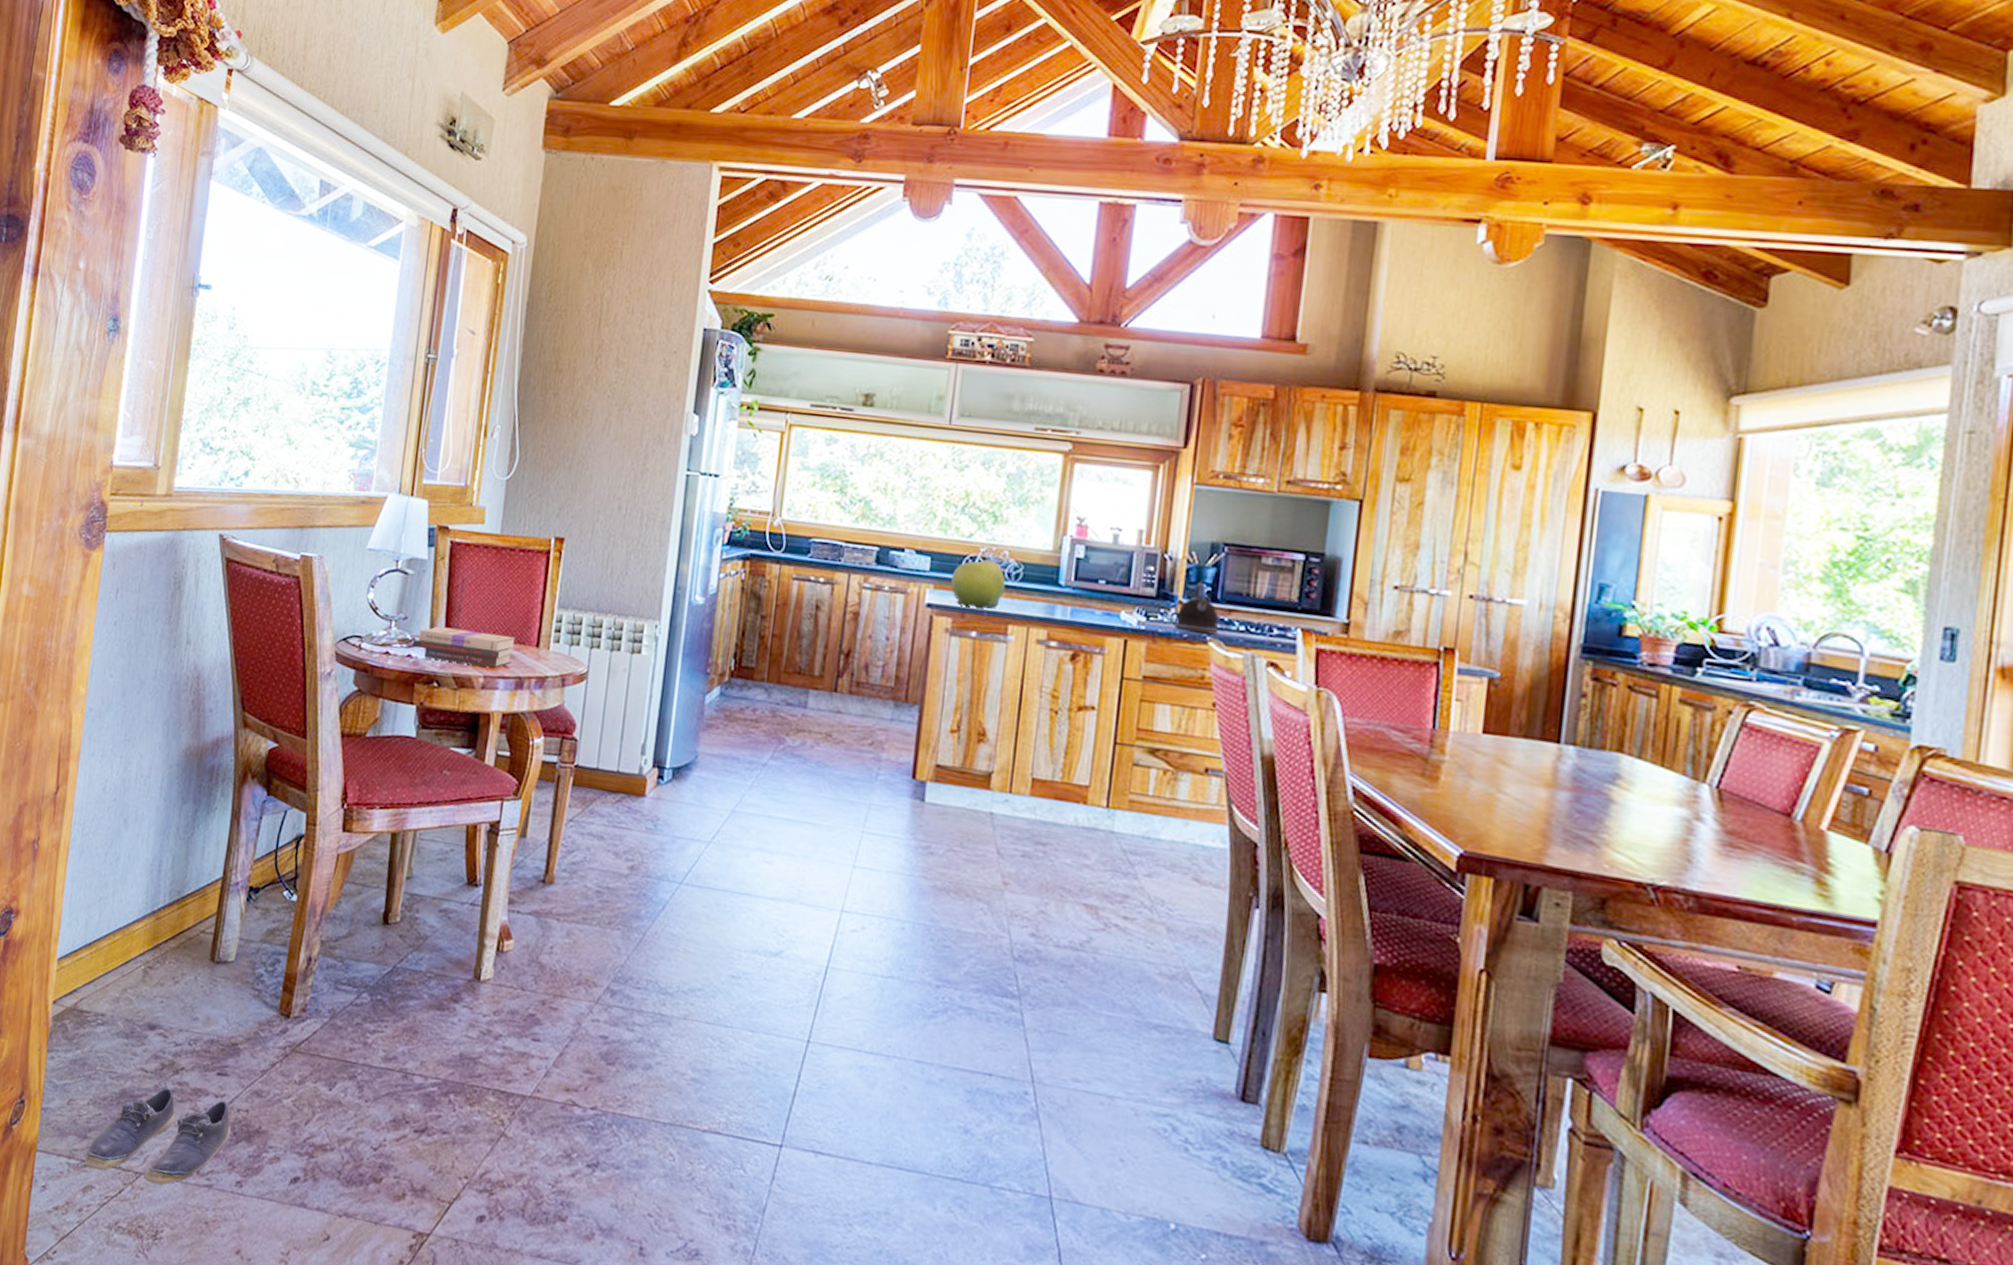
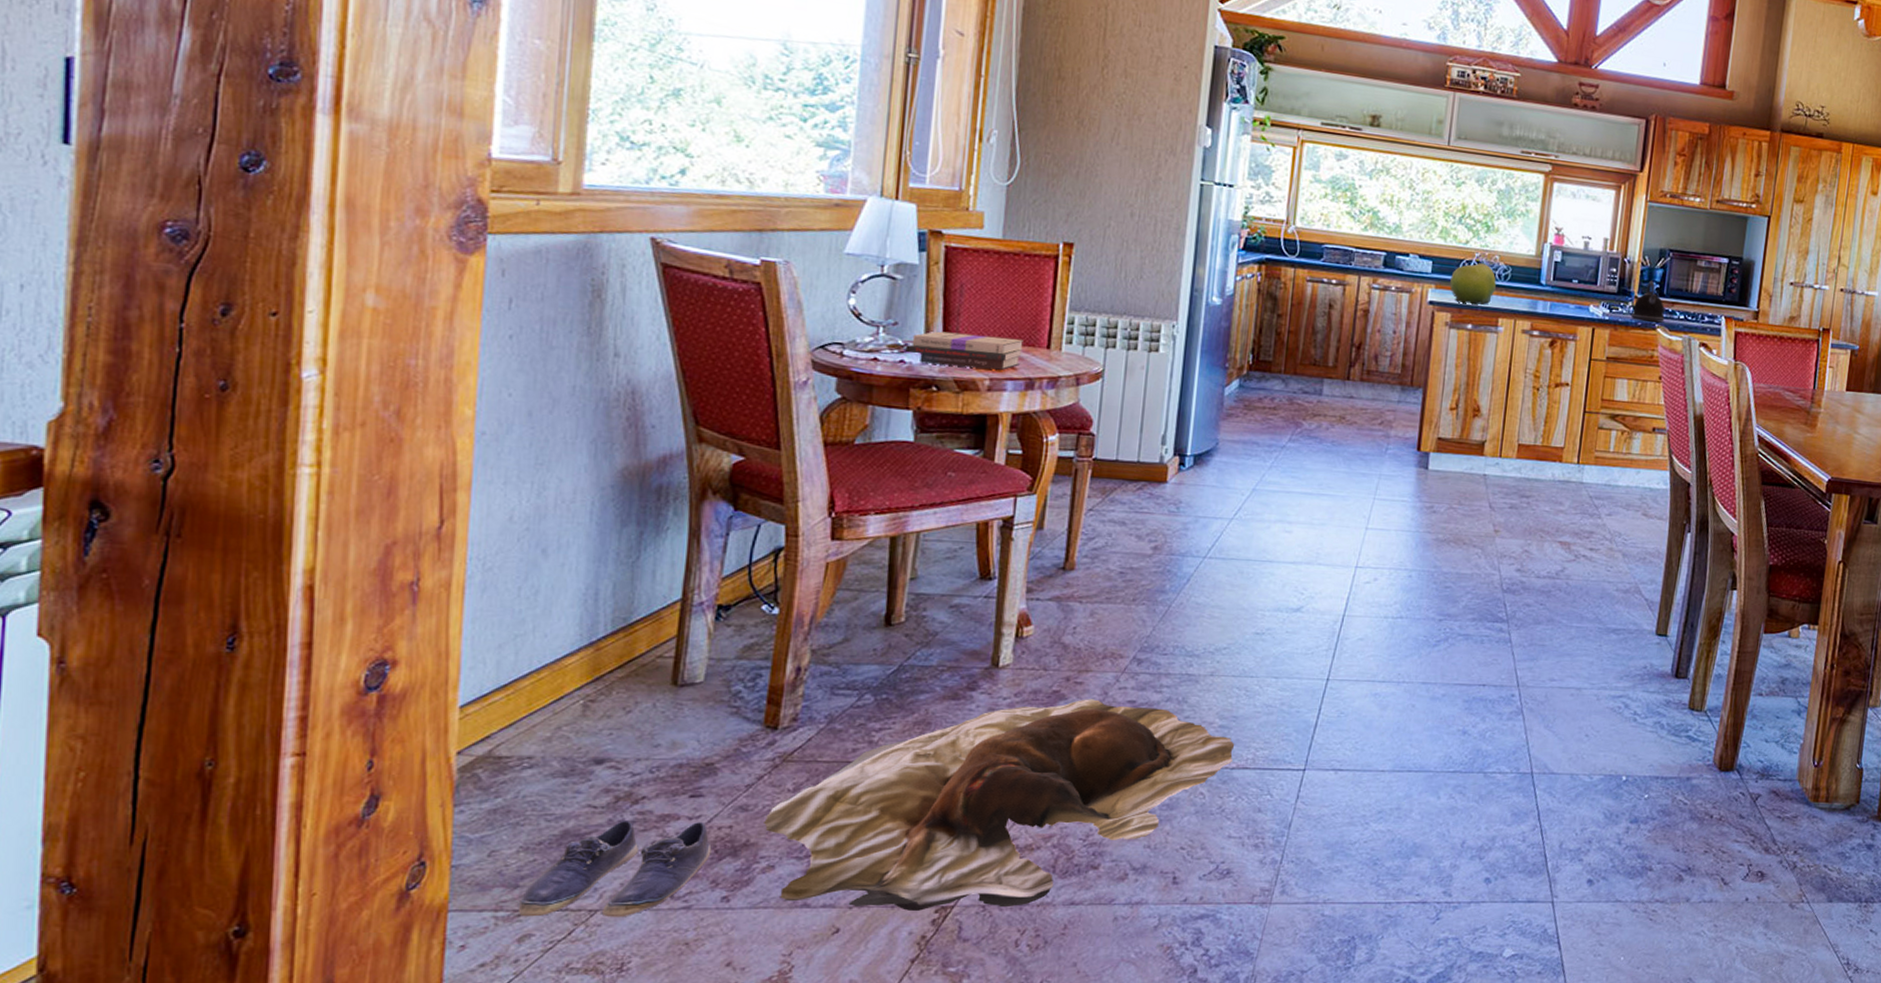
dog bed: none [274,1026,707,1248] -> present [764,699,1235,911]

